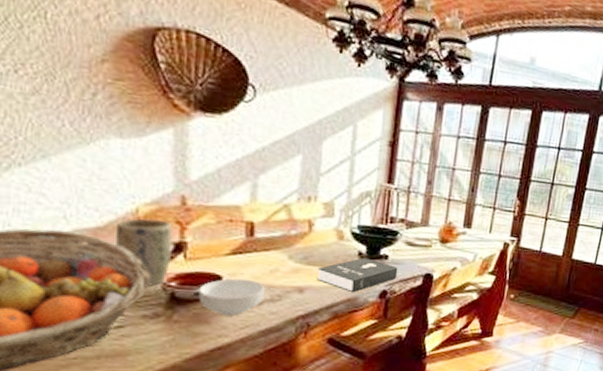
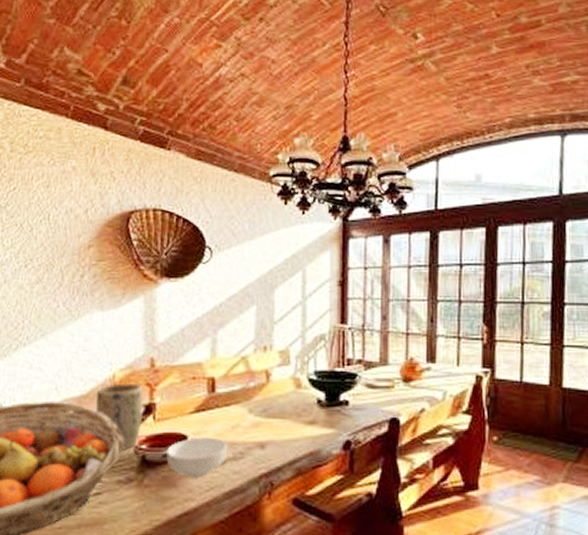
booklet: present [316,257,398,293] -> none [277,405,360,446]

